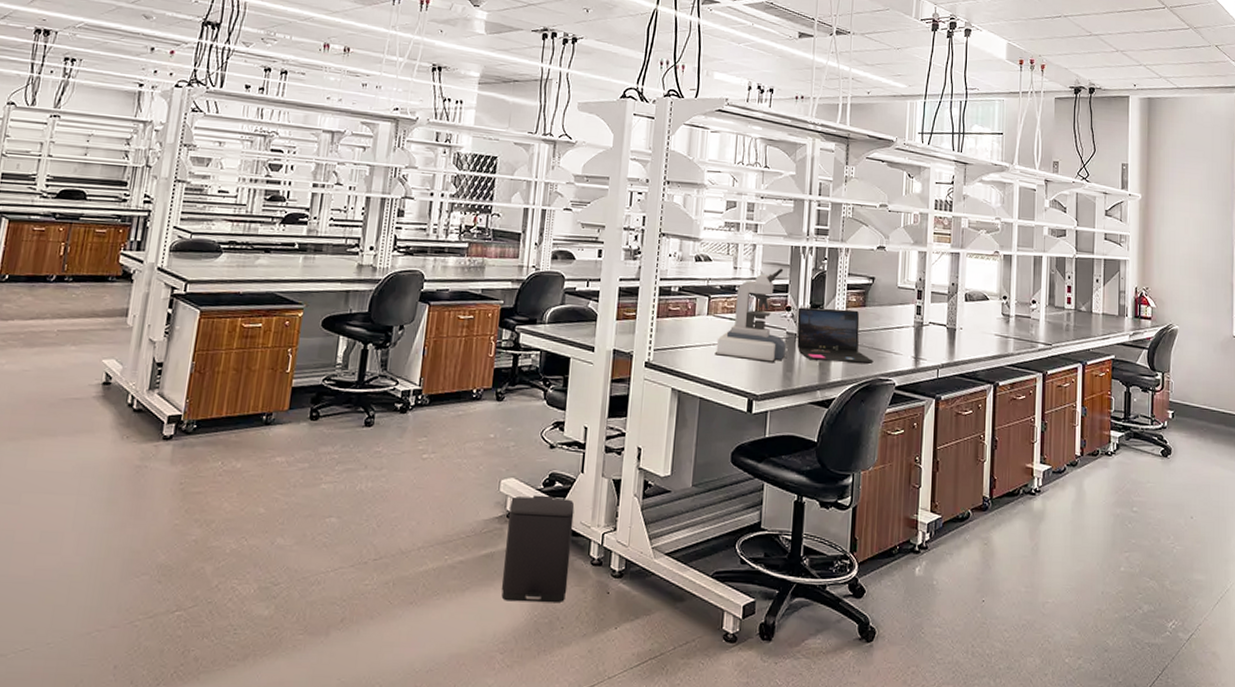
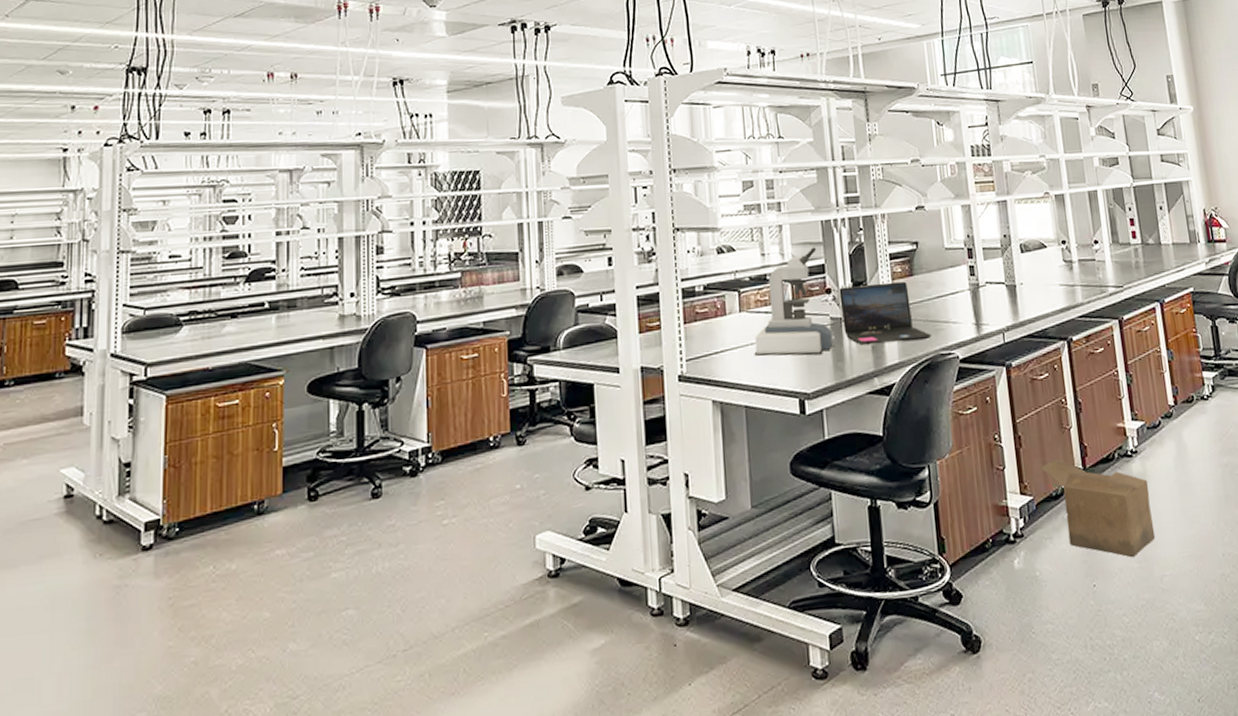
pedal bin: present [501,495,575,603] -> none [549,544,628,674]
cardboard box: none [952,486,1046,581] -> present [1041,459,1156,557]

